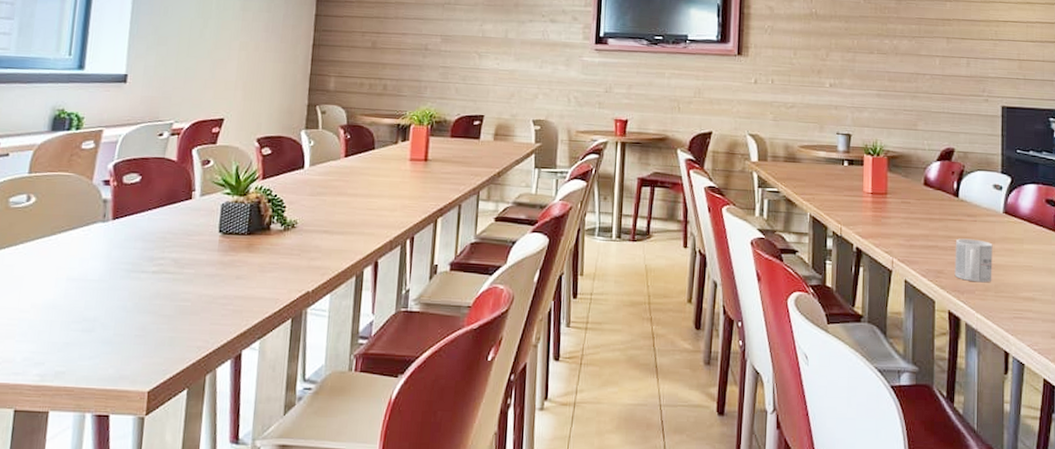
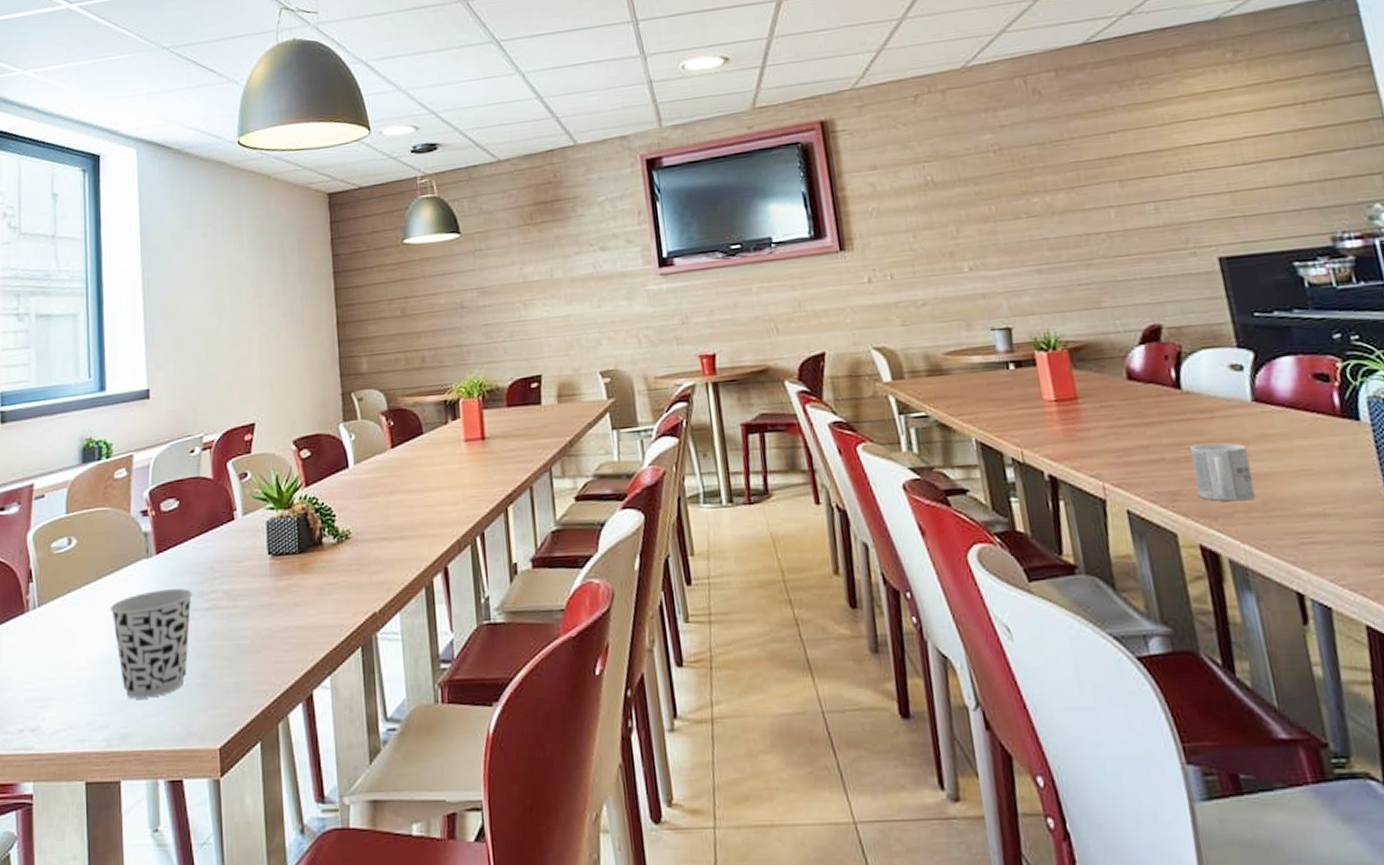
cup: none [60,251,143,343] -> present [110,588,193,699]

